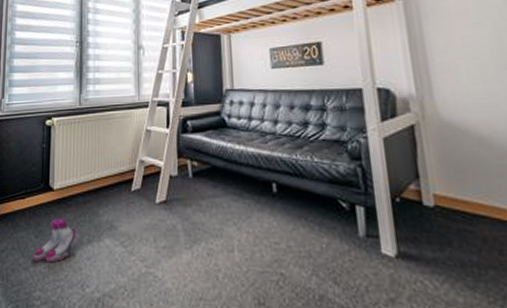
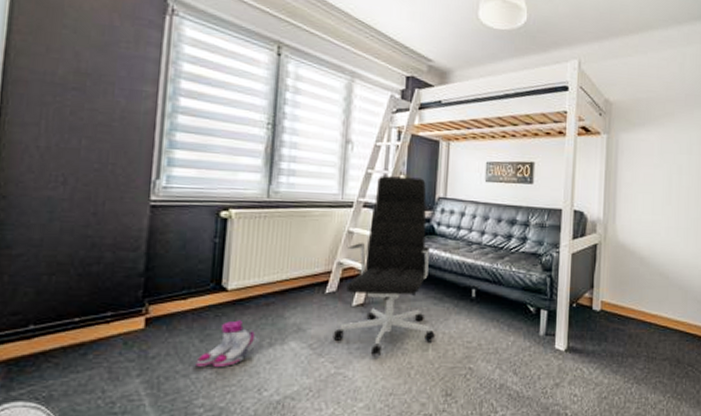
office chair: none [141,72,239,257] -> present [333,176,435,357]

